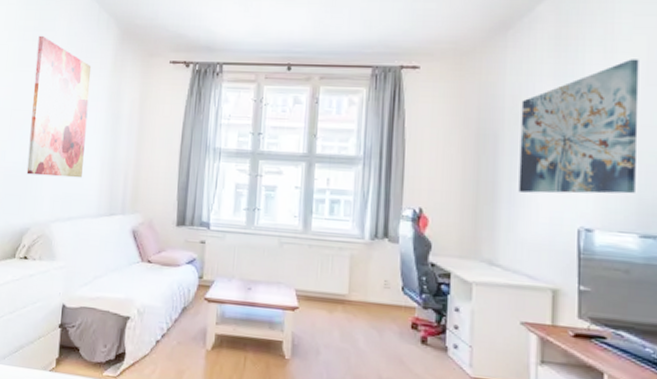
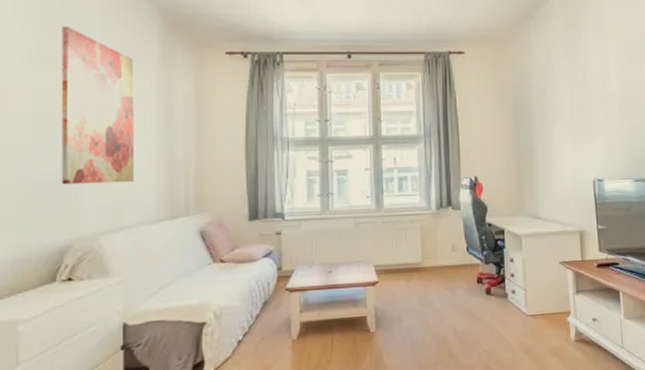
wall art: present [519,59,639,194] -> none [545,42,628,155]

